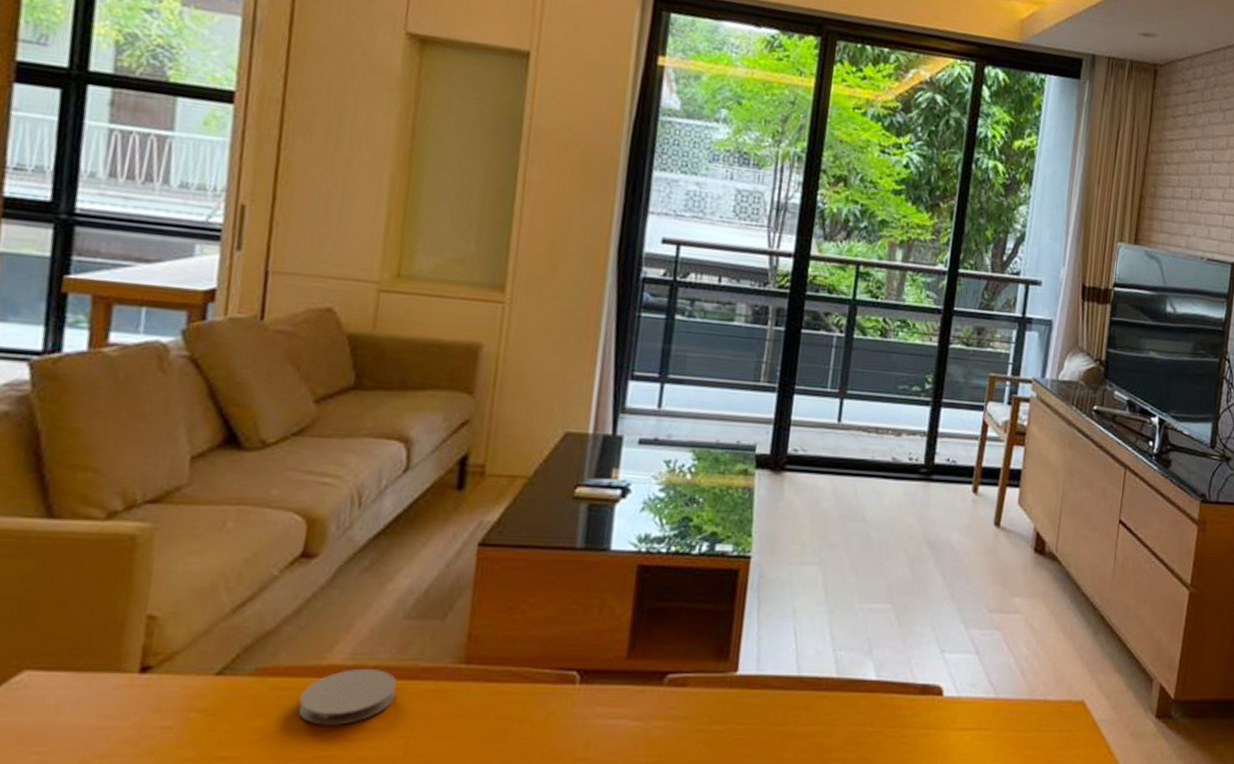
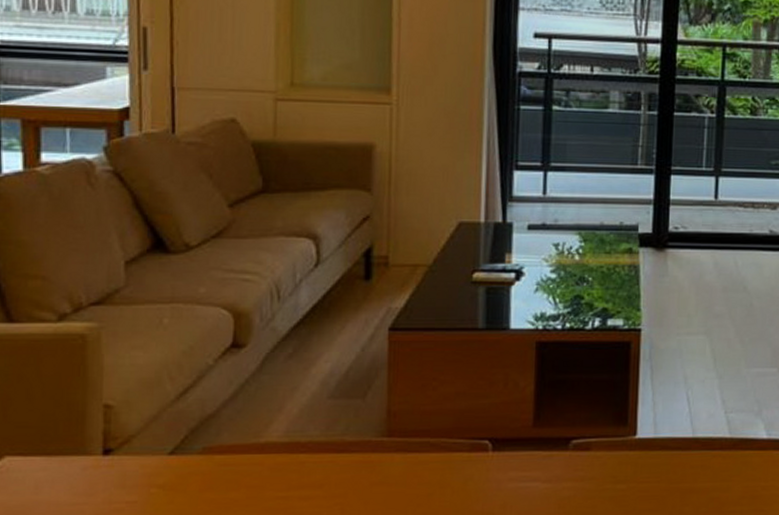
coaster: present [298,668,398,726] -> none [243,444,329,496]

